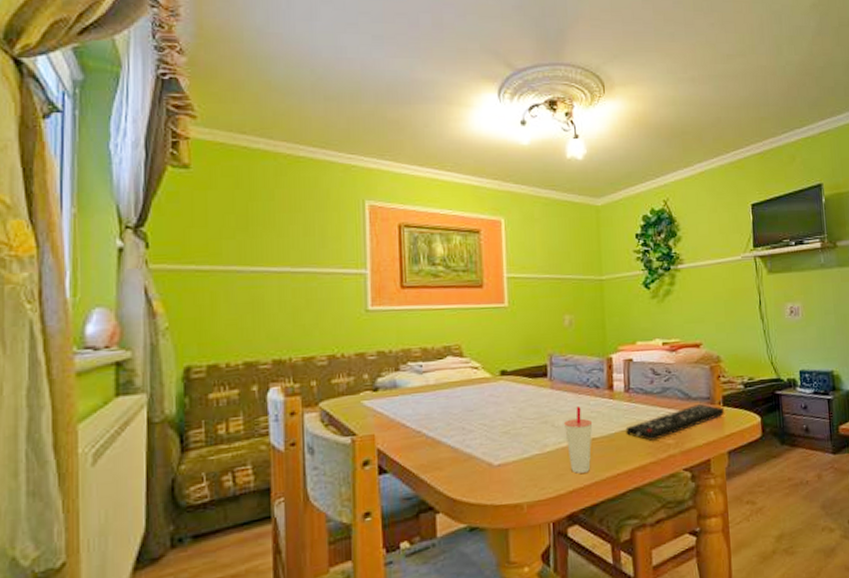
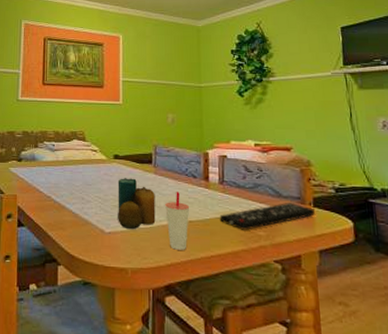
candle: none [506,396,554,458] -> present [118,178,156,230]

